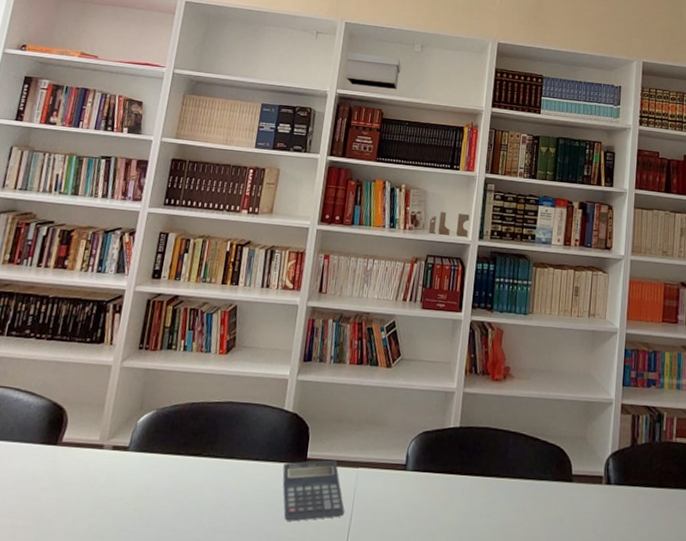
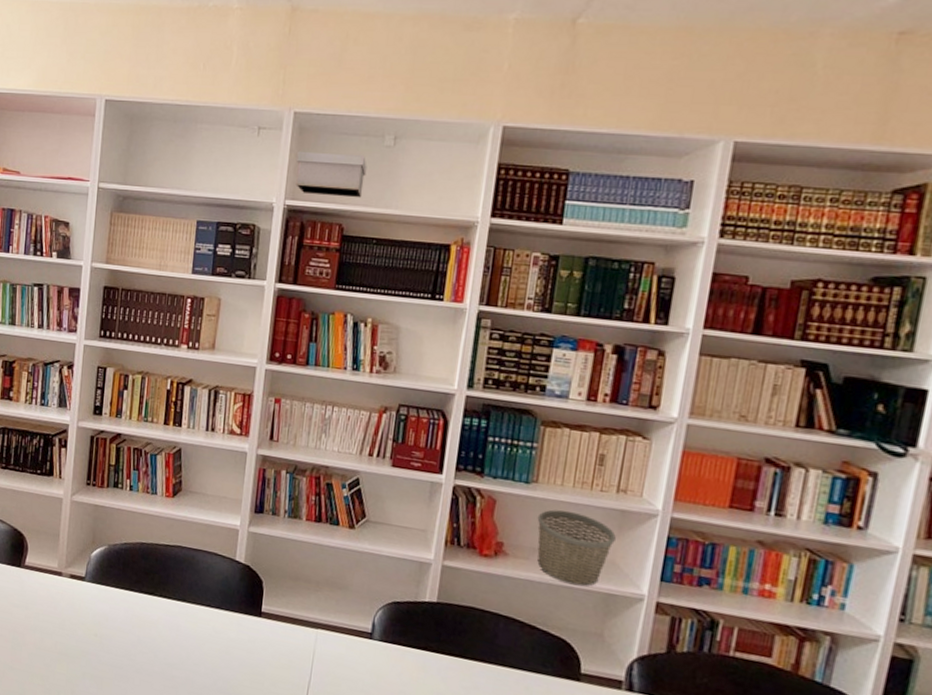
calculator: present [282,460,344,521] -> none [236,613,303,675]
bookend: present [429,211,470,237] -> none [402,352,456,385]
basket: none [534,334,590,398] -> present [537,509,616,587]

